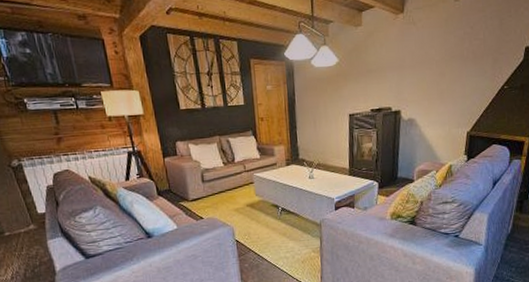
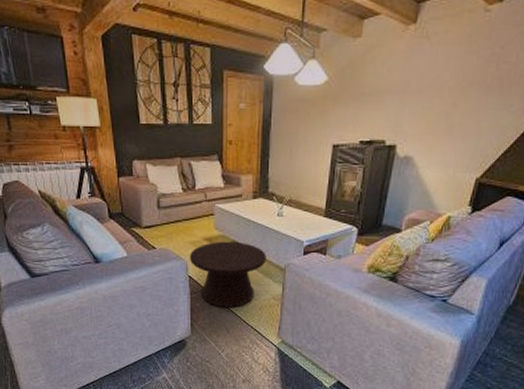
side table: none [234,204,304,265] -> present [189,241,267,307]

